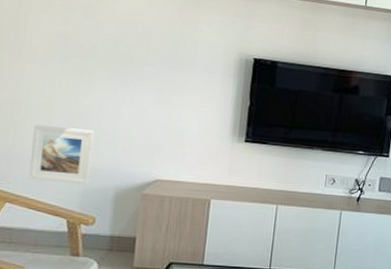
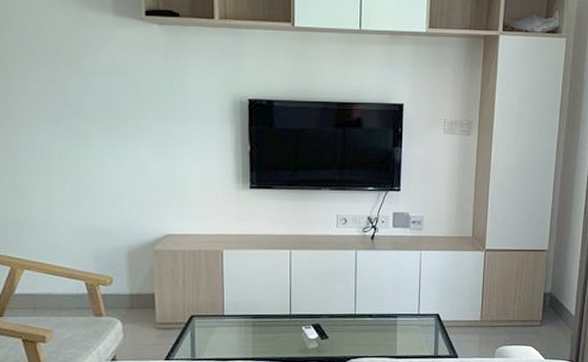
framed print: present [28,125,94,185] -> none [38,190,101,246]

